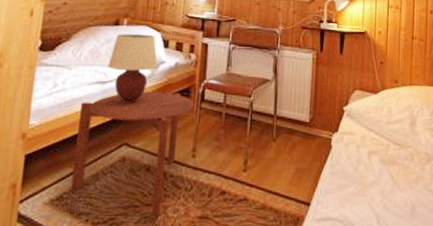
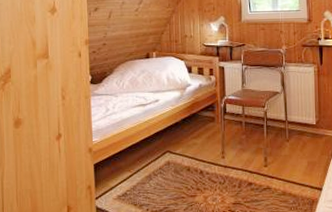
side table: present [71,92,195,216] -> none [129,108,219,204]
table lamp: present [107,33,158,103] -> none [145,63,186,119]

